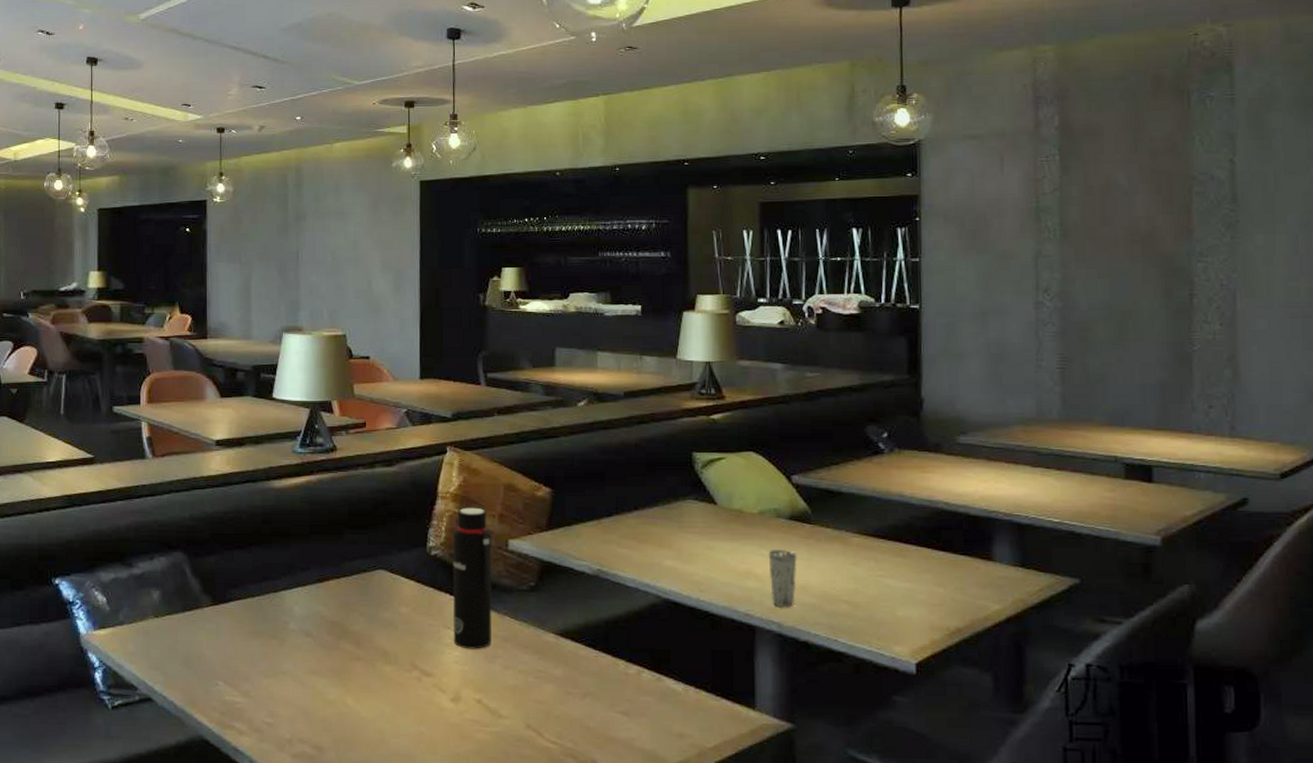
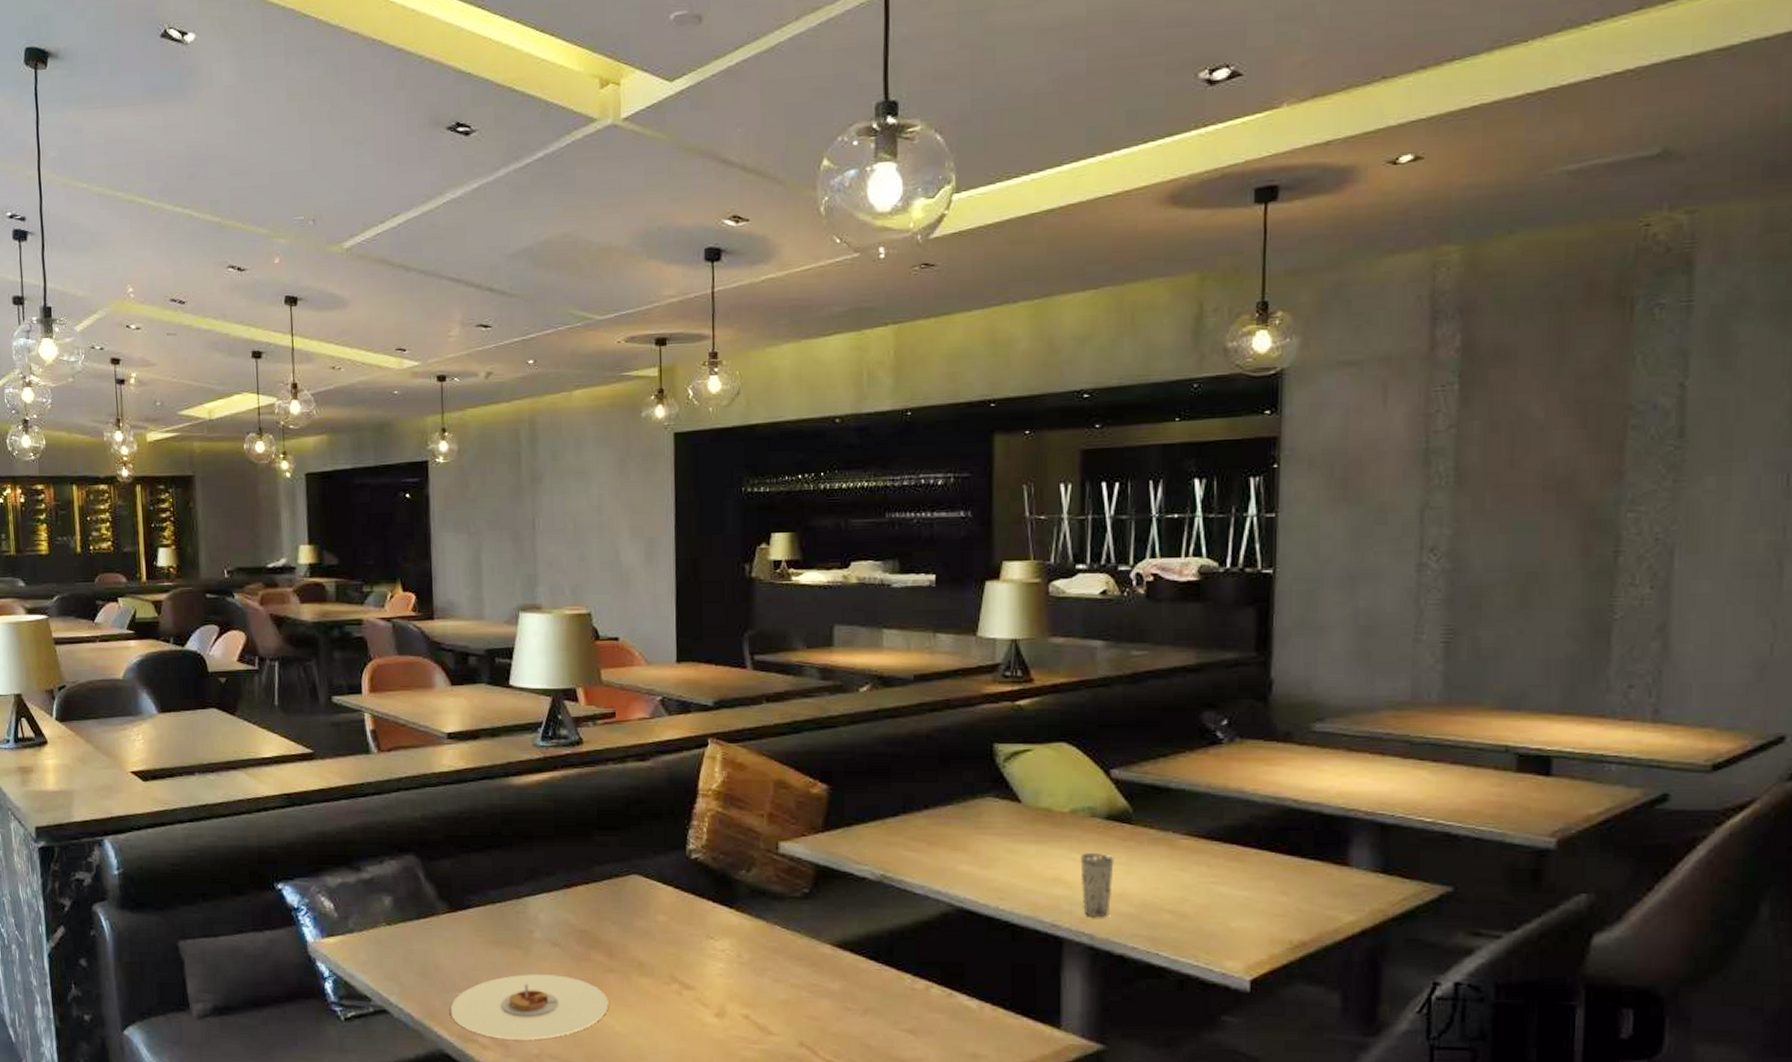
plate: none [210,663,356,726] -> present [450,974,609,1040]
water bottle: present [452,507,492,649] -> none [715,806,761,961]

